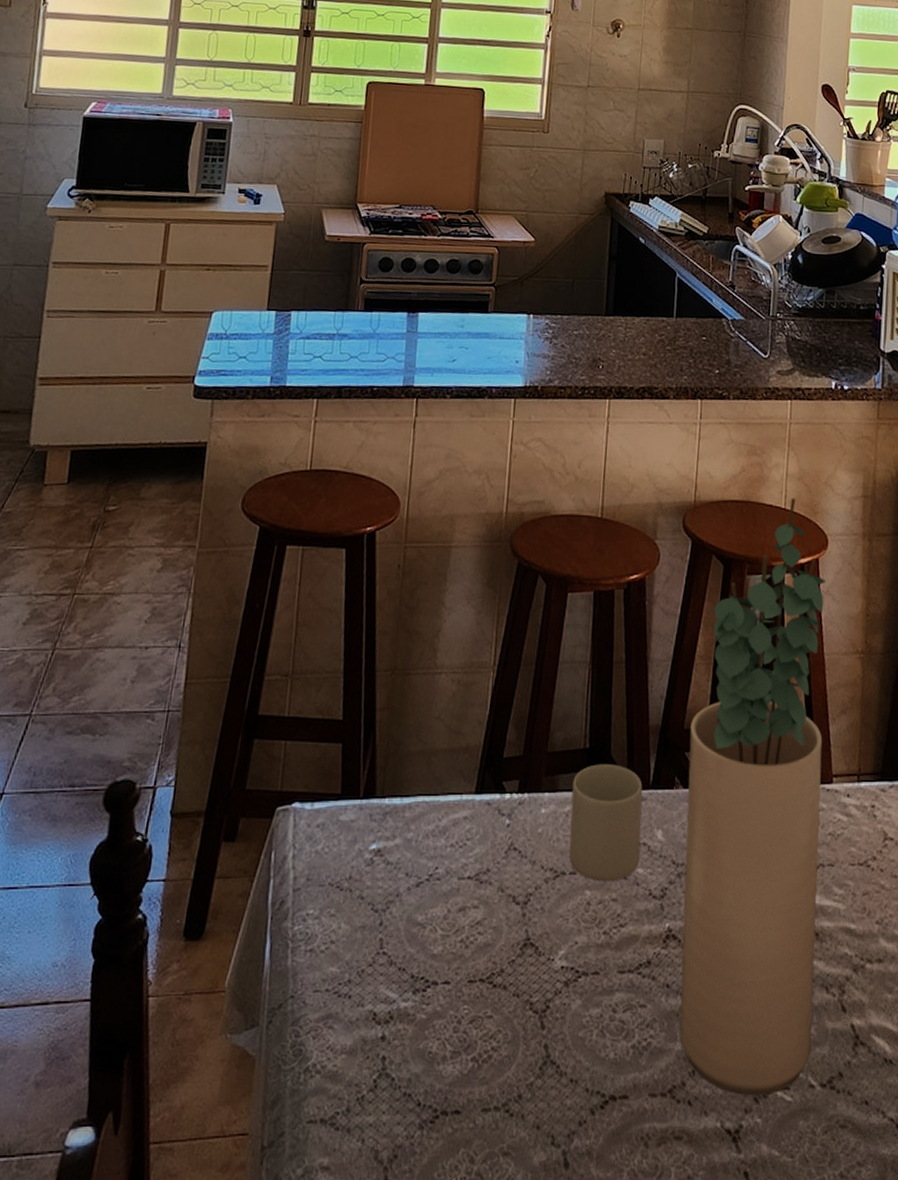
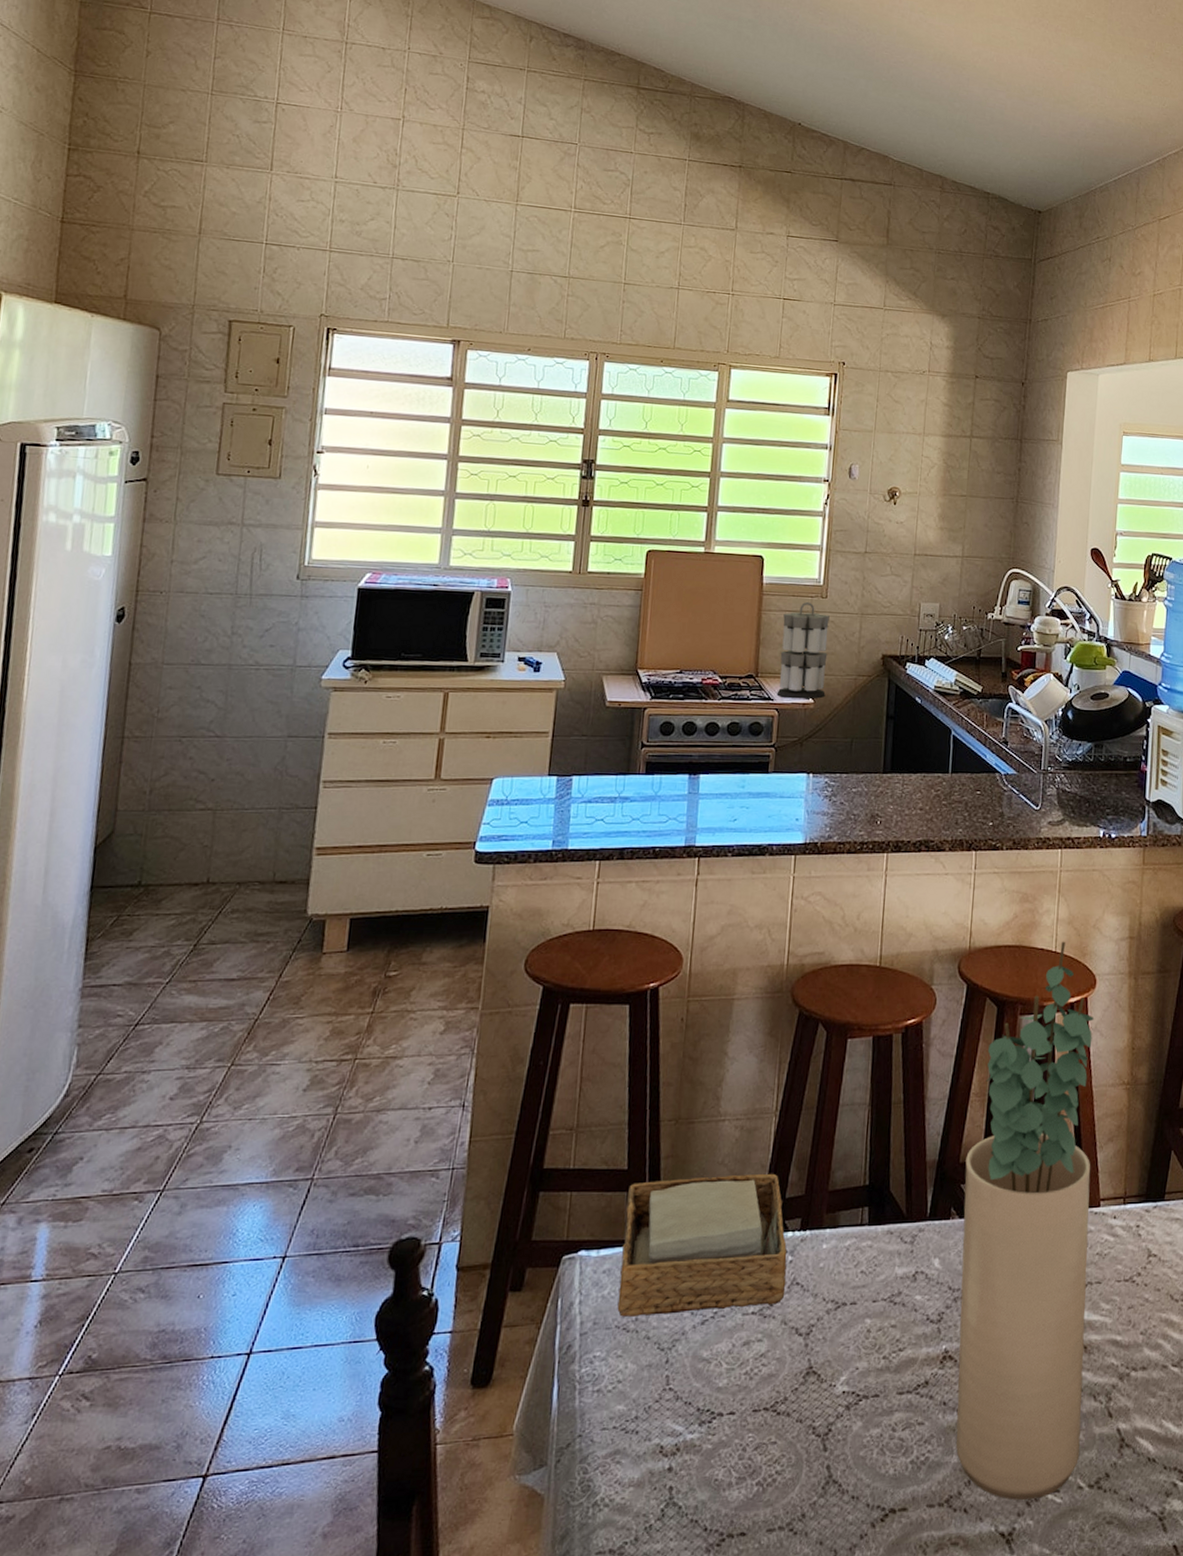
napkin holder: none [331,730,505,874] -> present [617,1173,787,1317]
spice rack: none [497,136,551,238] -> present [776,601,830,700]
mug: present [568,764,643,882] -> none [849,1199,921,1310]

